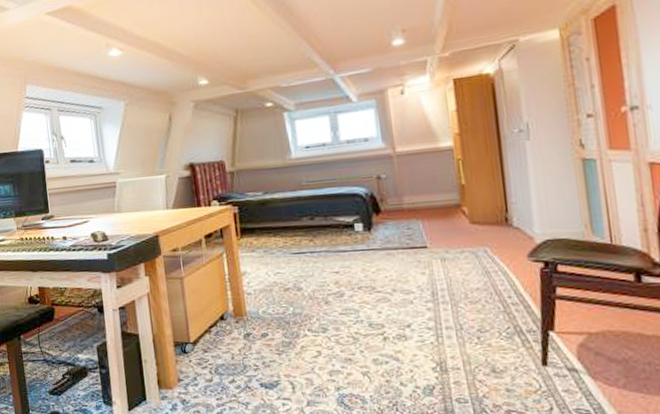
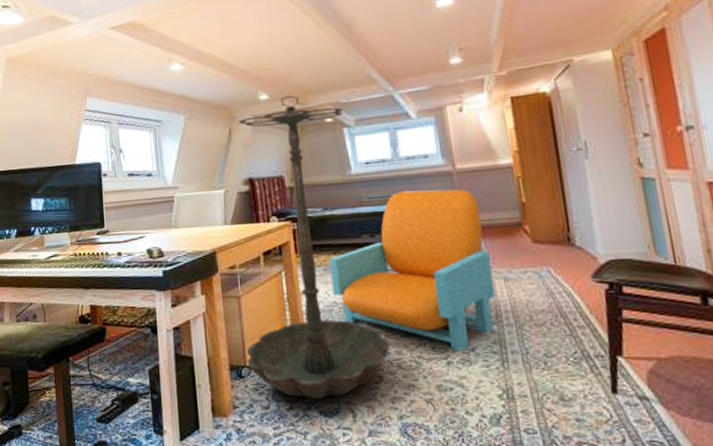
umbrella stand: none [178,80,328,374] -> present [238,95,390,400]
armchair: none [269,172,433,327] -> present [329,189,496,351]

